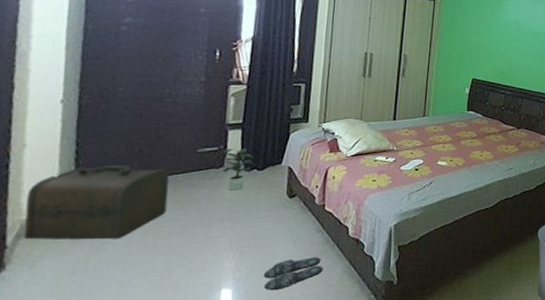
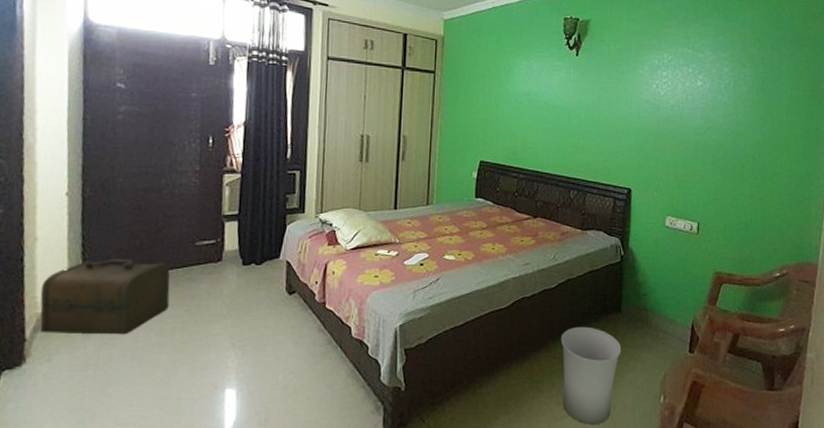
potted plant: present [223,147,255,191] -> none [220,240,253,286]
slippers: present [264,257,323,290] -> none [267,359,327,392]

